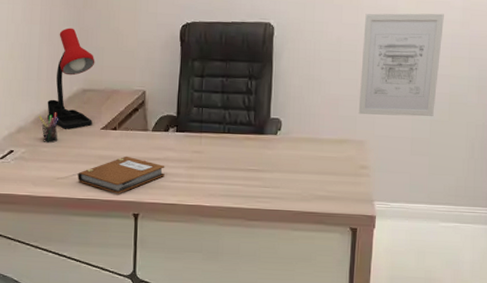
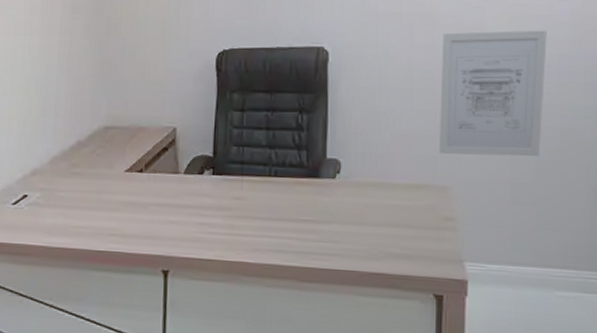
pen holder: present [38,112,58,144] -> none [55,152,77,188]
desk lamp: present [47,28,95,129] -> none [65,59,119,172]
notebook: present [78,156,165,194] -> none [98,202,200,247]

